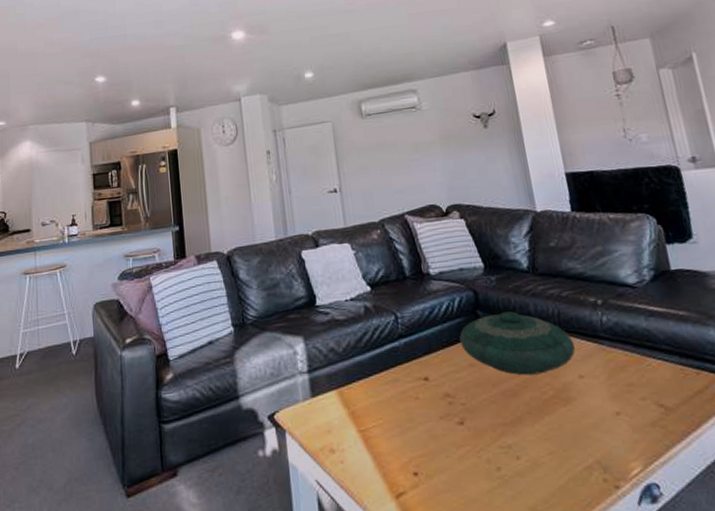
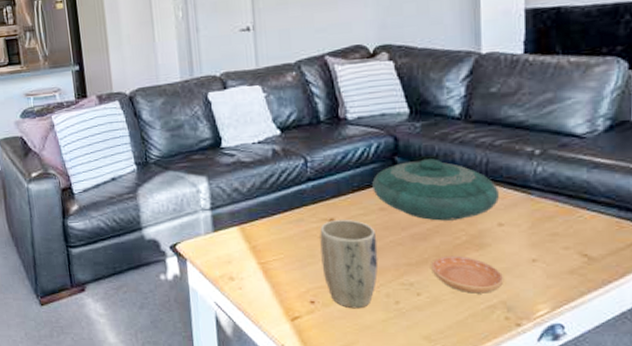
plant pot: none [415,377,476,479] -> present [319,220,378,309]
saucer: none [525,411,595,454] -> present [431,255,504,294]

